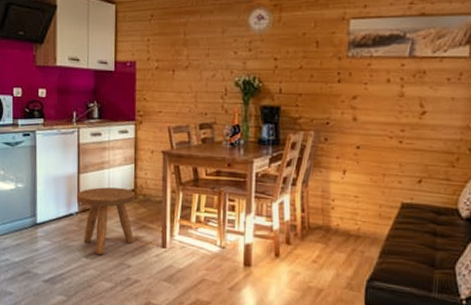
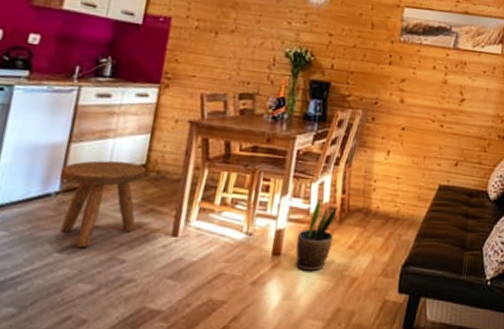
potted plant: none [263,216,299,282] -> present [296,197,338,272]

